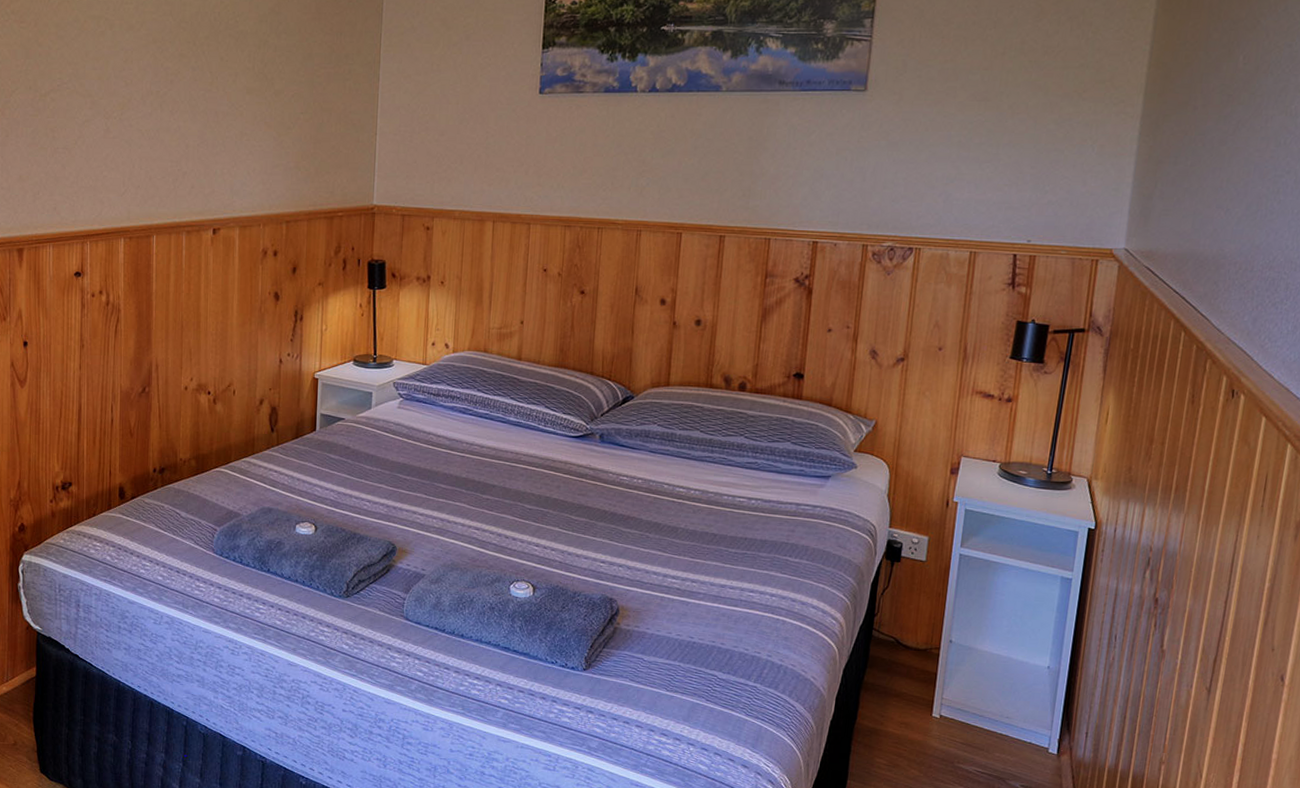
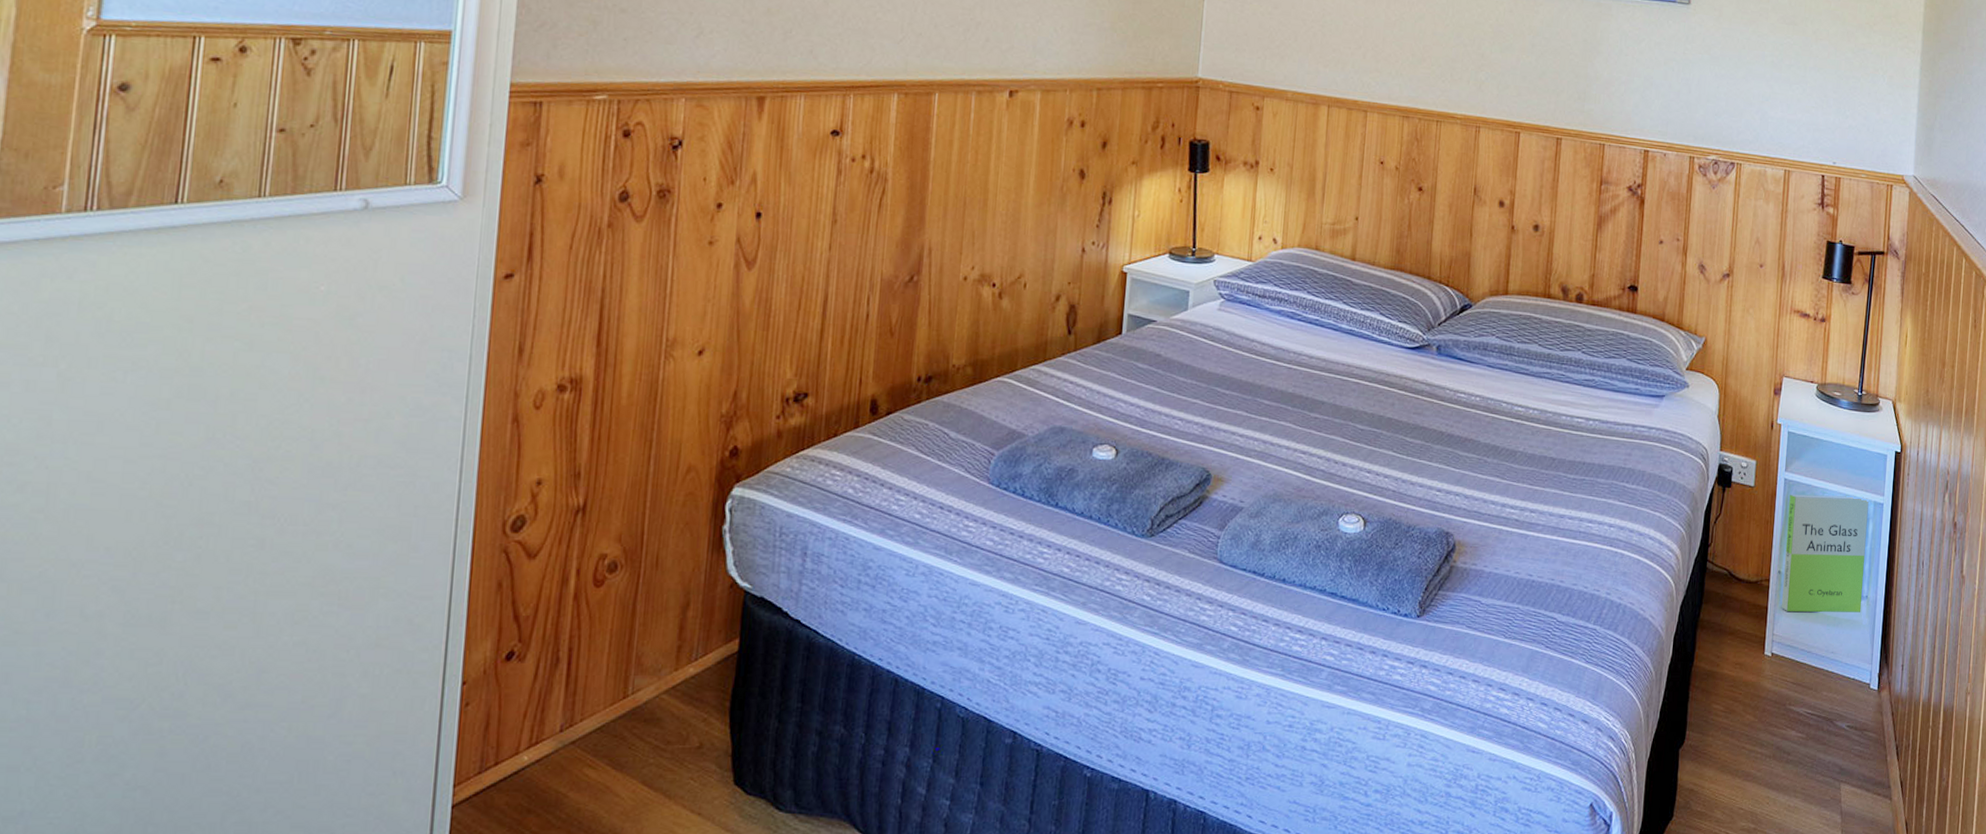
book: none [951,568,1055,682] -> present [1781,494,1869,613]

